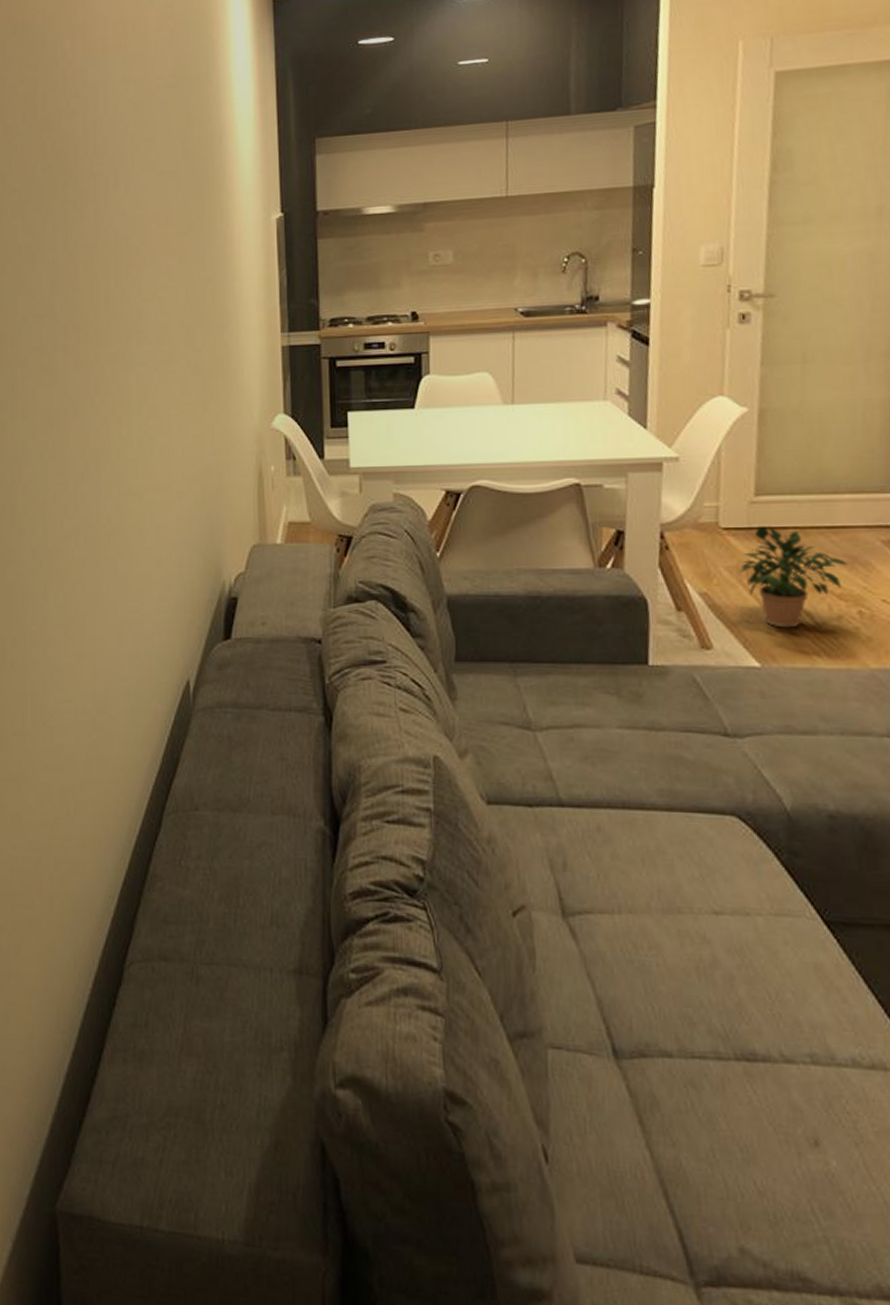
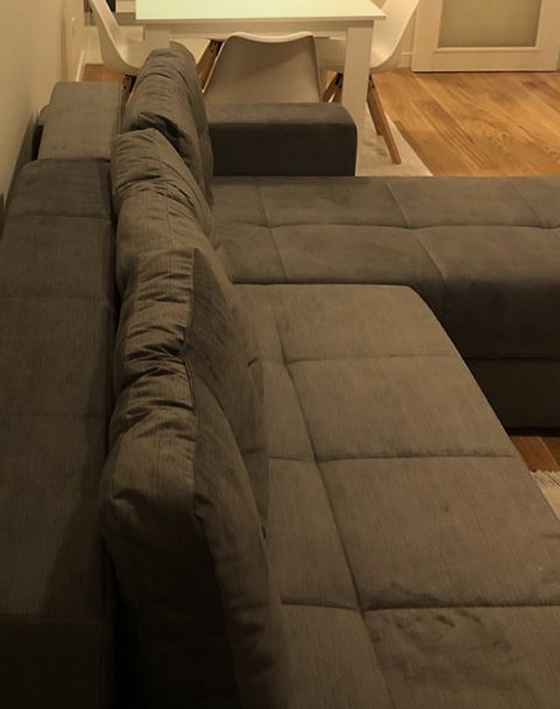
potted plant: present [739,525,848,628] -> none [424,70,498,148]

